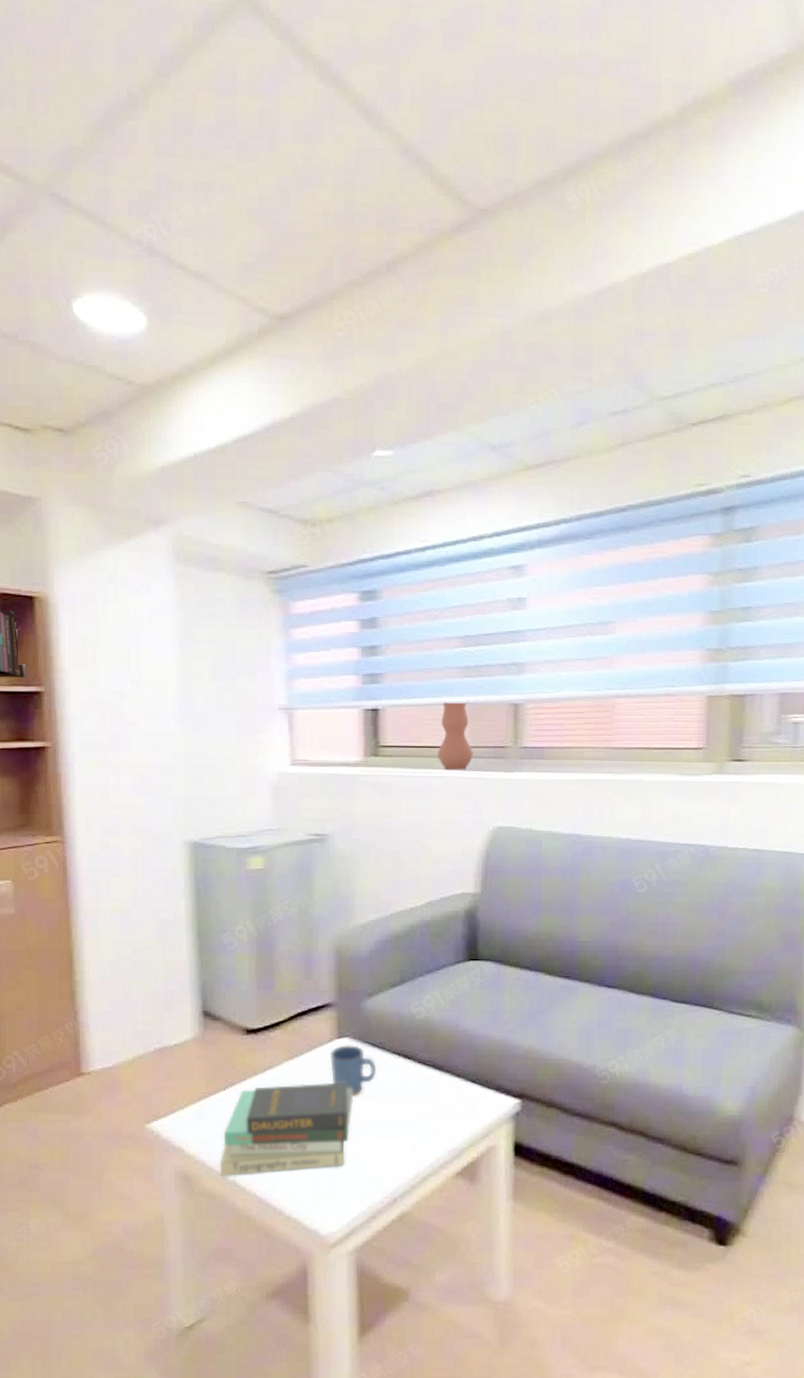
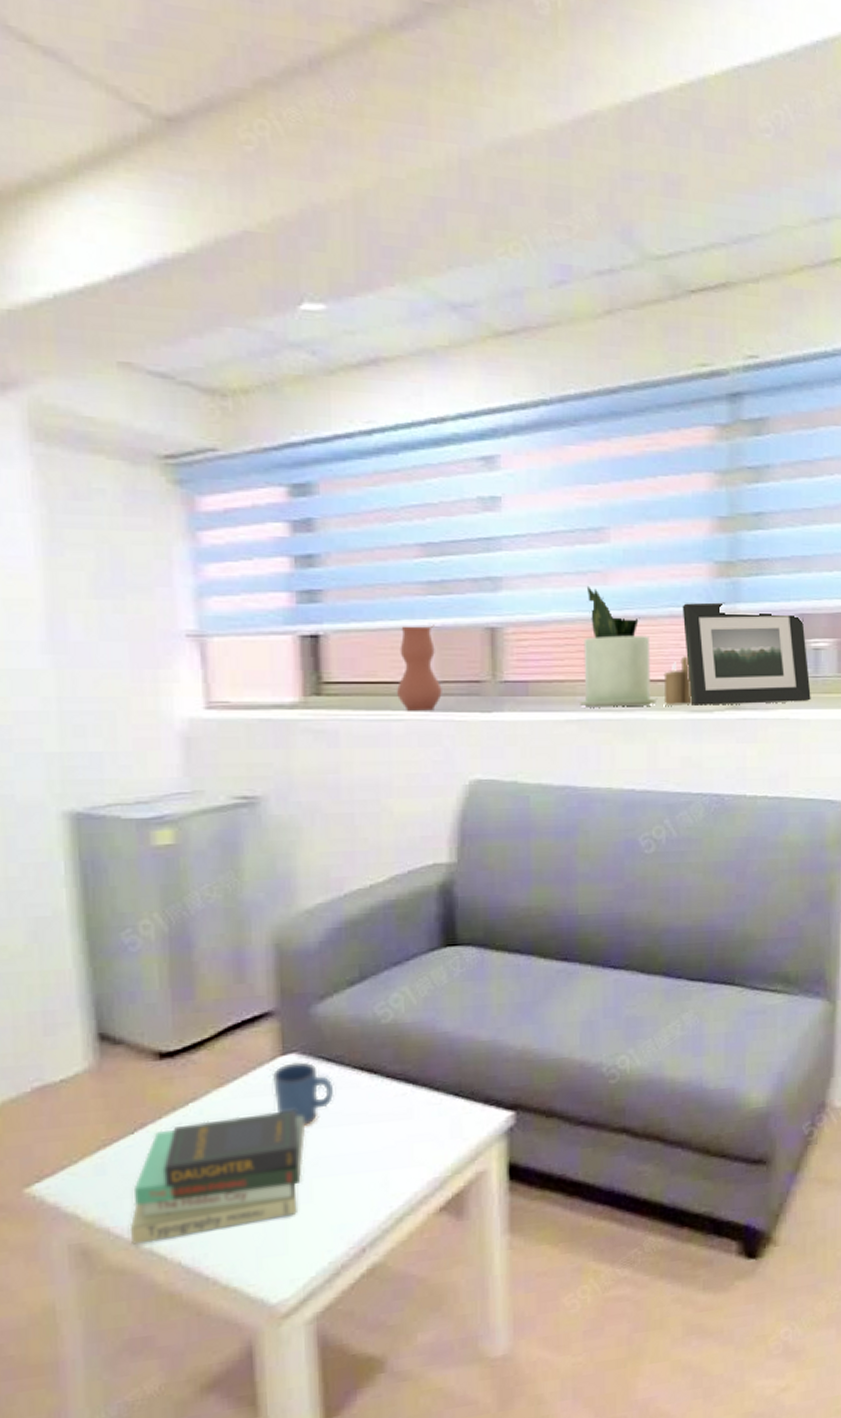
planter: none [585,669,653,770] -> present [578,585,658,707]
candle: none [658,728,683,770] -> present [663,656,692,706]
picture frame: none [676,683,790,770] -> present [682,602,811,705]

